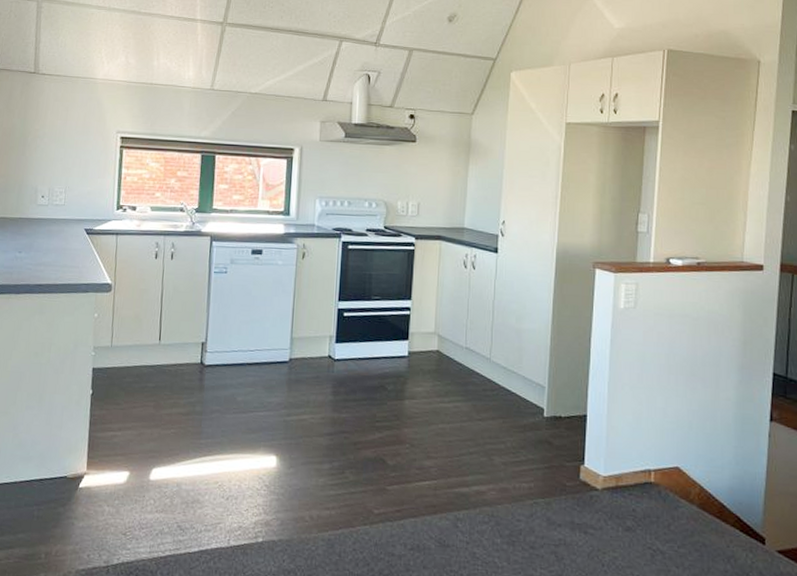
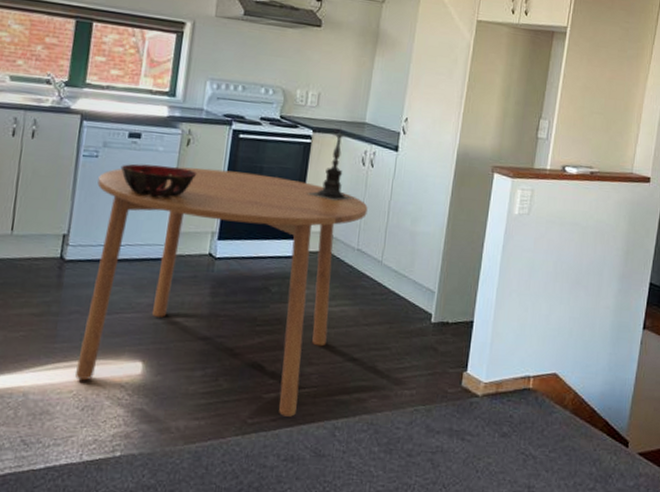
dining table: none [220,278,473,508] -> present [75,167,368,417]
decorative bowl: none [246,277,313,306] -> present [120,163,197,198]
candle holder: none [414,231,459,303] -> present [307,124,354,201]

